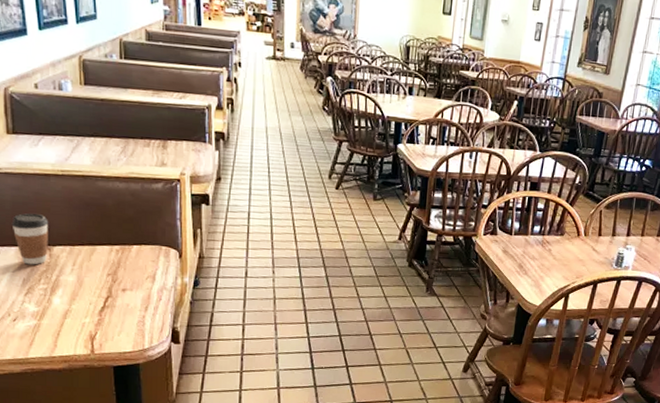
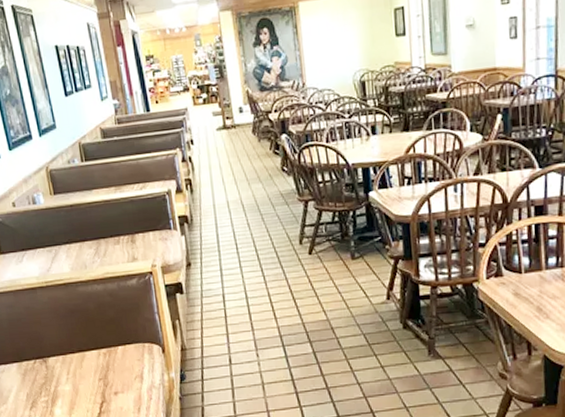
coffee cup: present [11,213,49,265] -> none [10,328,45,379]

